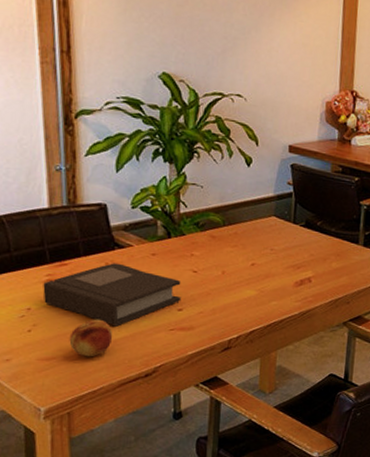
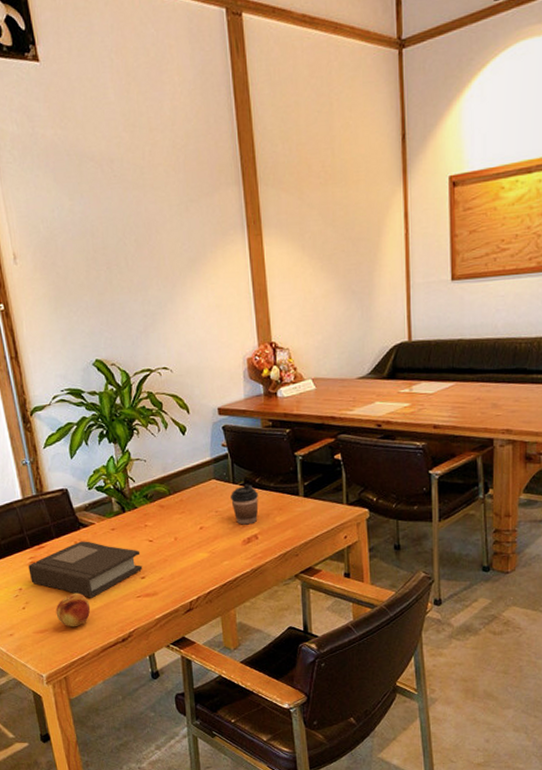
coffee cup: none [288,225,318,267] -> present [231,484,259,525]

